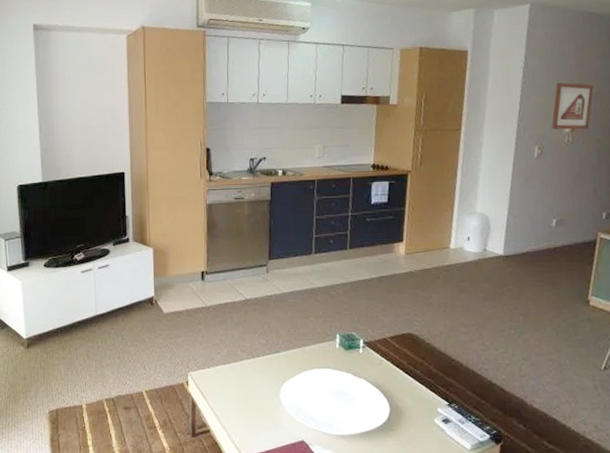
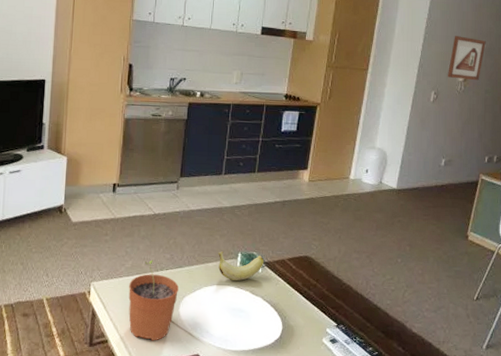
plant pot: none [226,347,277,429] -> present [128,260,179,341]
banana: none [315,333,364,364] -> present [218,251,264,281]

